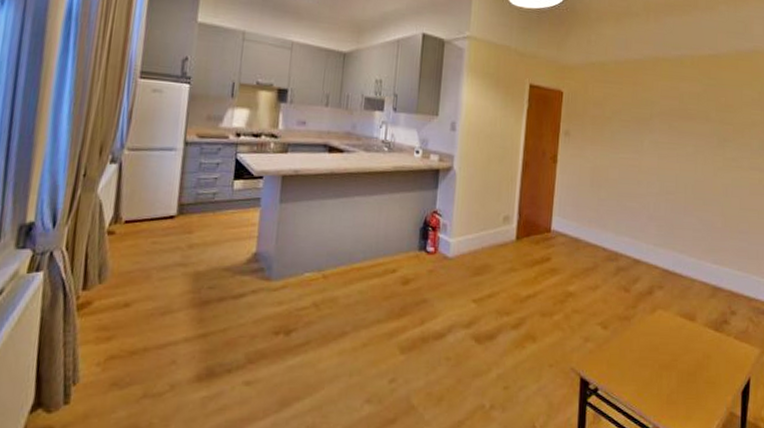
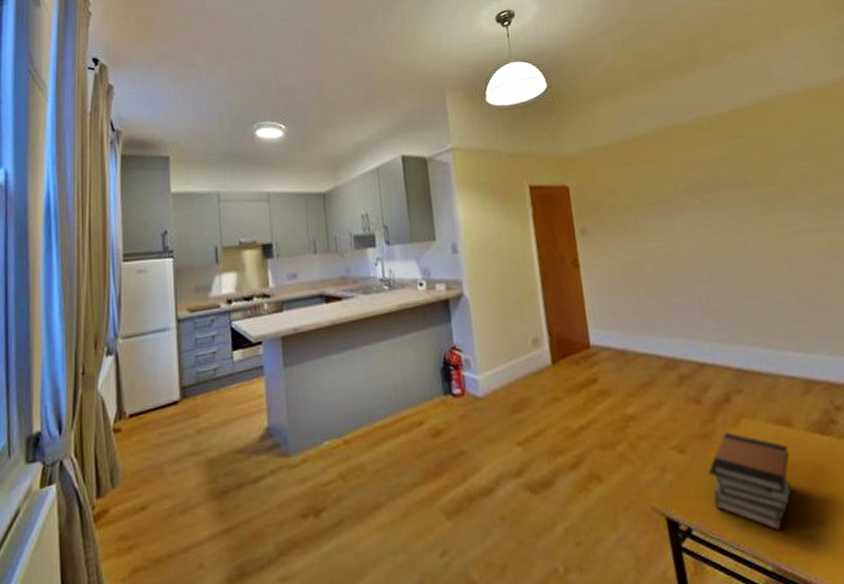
book stack: none [621,317,687,399] -> present [708,432,792,531]

